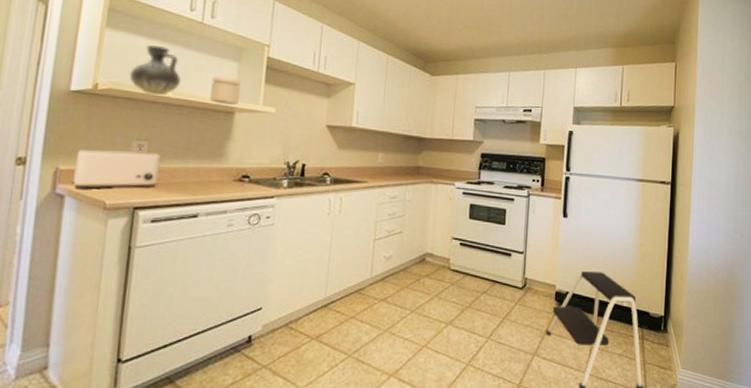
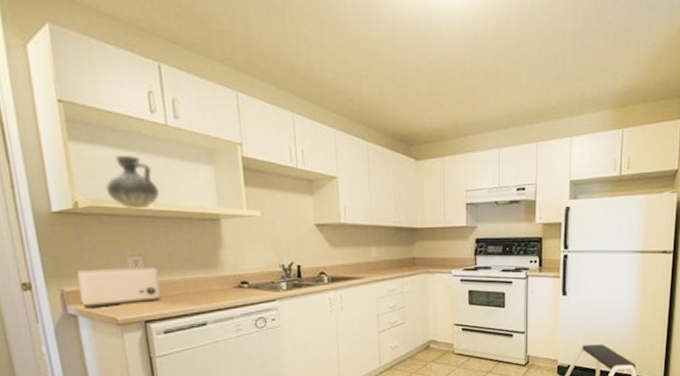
jar: present [210,76,241,105] -> none [190,183,222,212]

